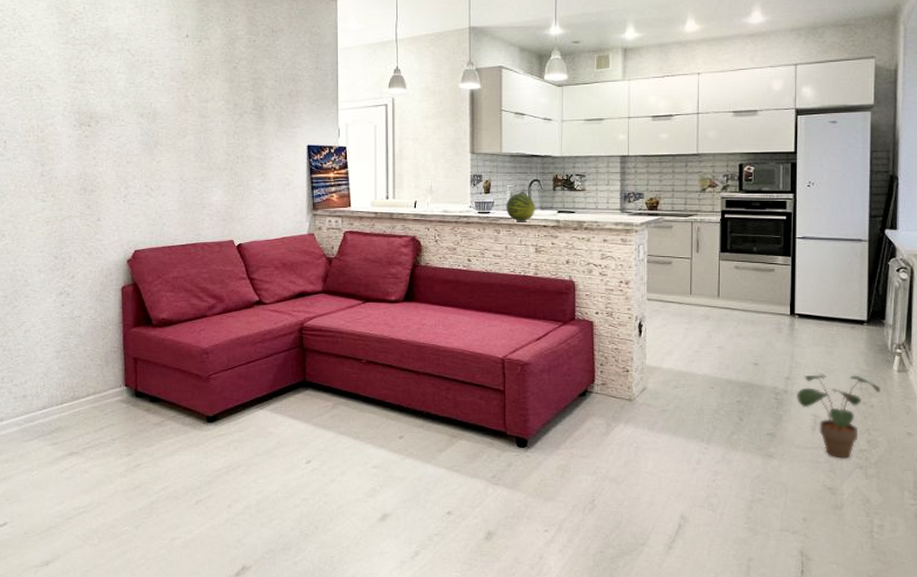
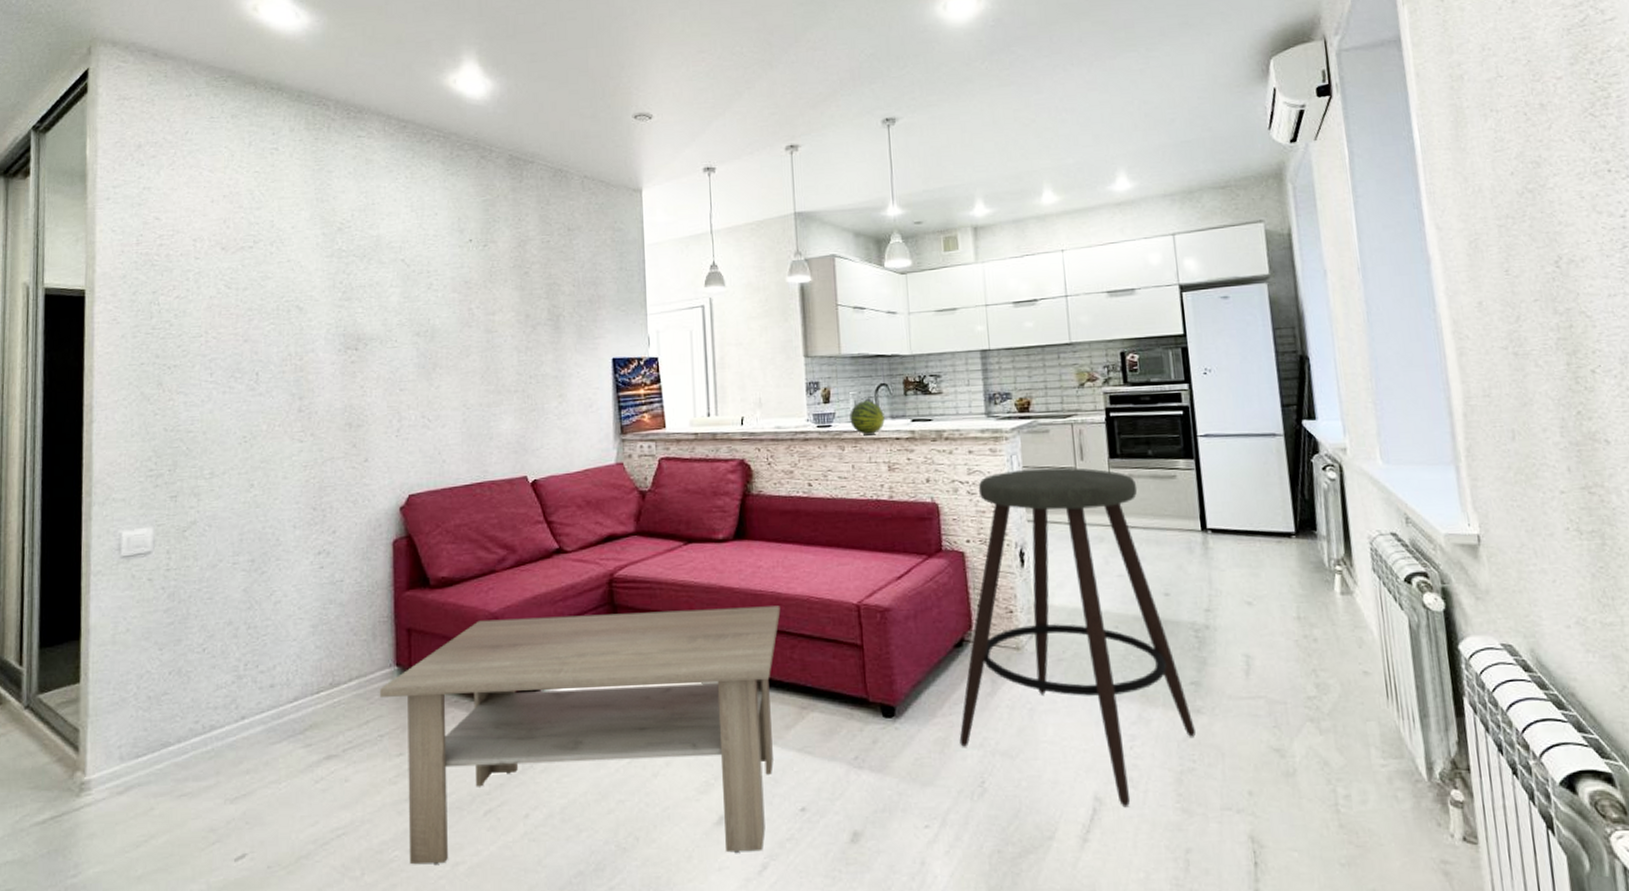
coffee table: none [112,354,439,542] -> present [380,605,781,866]
bar stool: none [577,257,766,524] -> present [959,467,1196,806]
potted plant: present [795,374,881,459] -> none [1220,601,1324,710]

